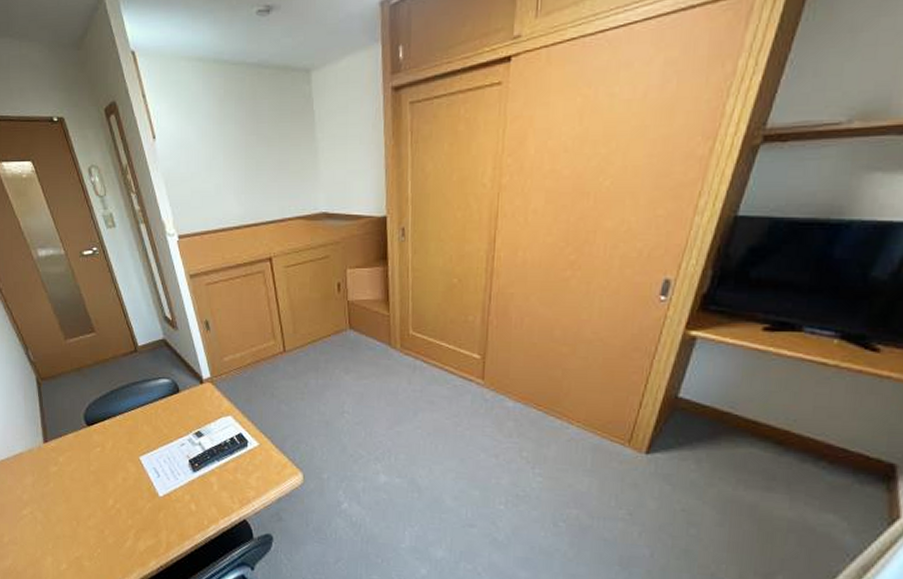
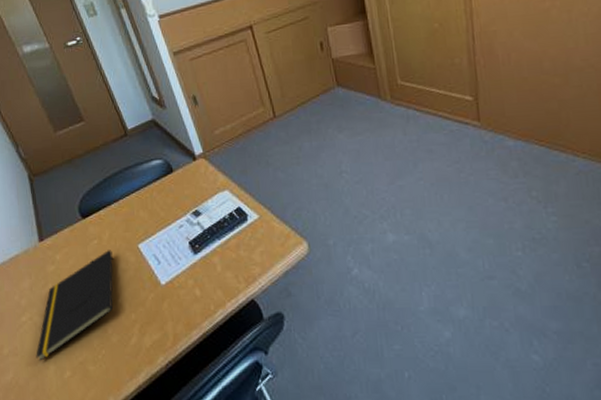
notepad: none [34,458,115,552] -> present [36,250,114,361]

